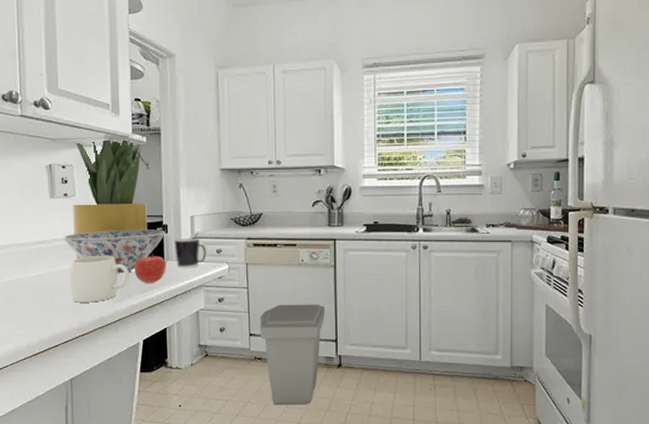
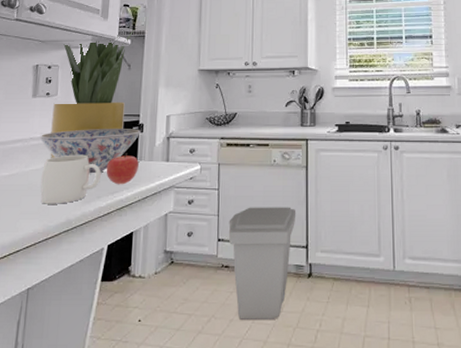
mug: present [174,238,207,269] -> none [148,137,180,169]

